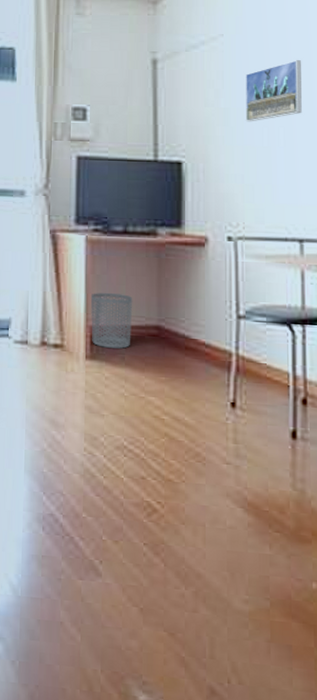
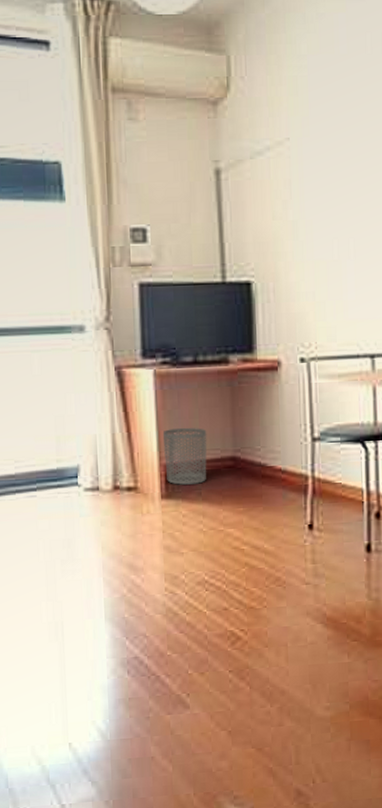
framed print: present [245,60,302,122] -> none [314,164,371,235]

